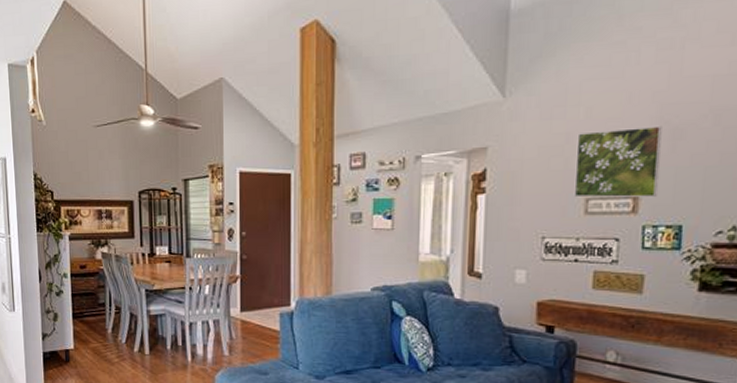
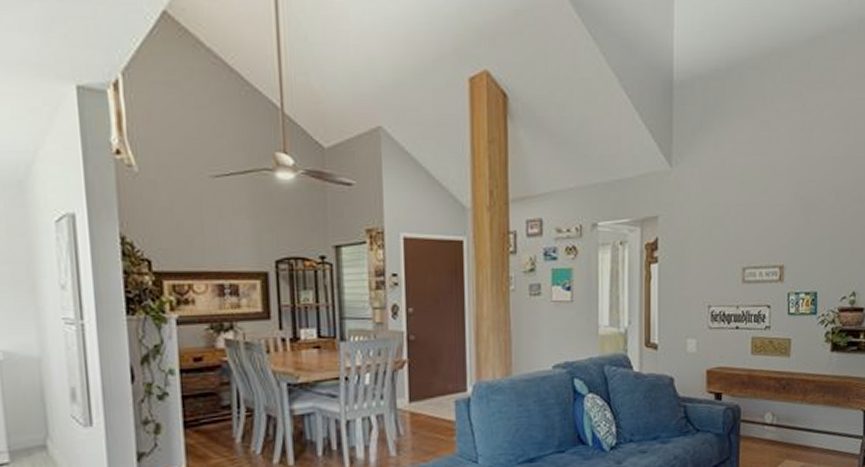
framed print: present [574,125,662,198] -> none [733,200,799,267]

